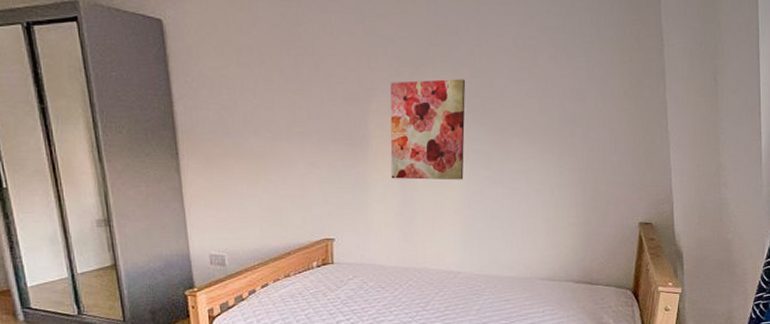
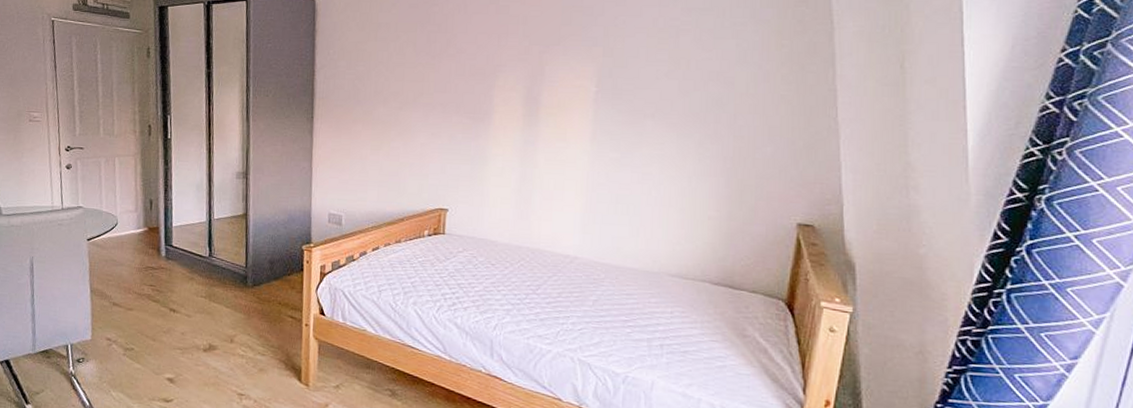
wall art: present [390,79,466,180] -> none [511,58,598,161]

